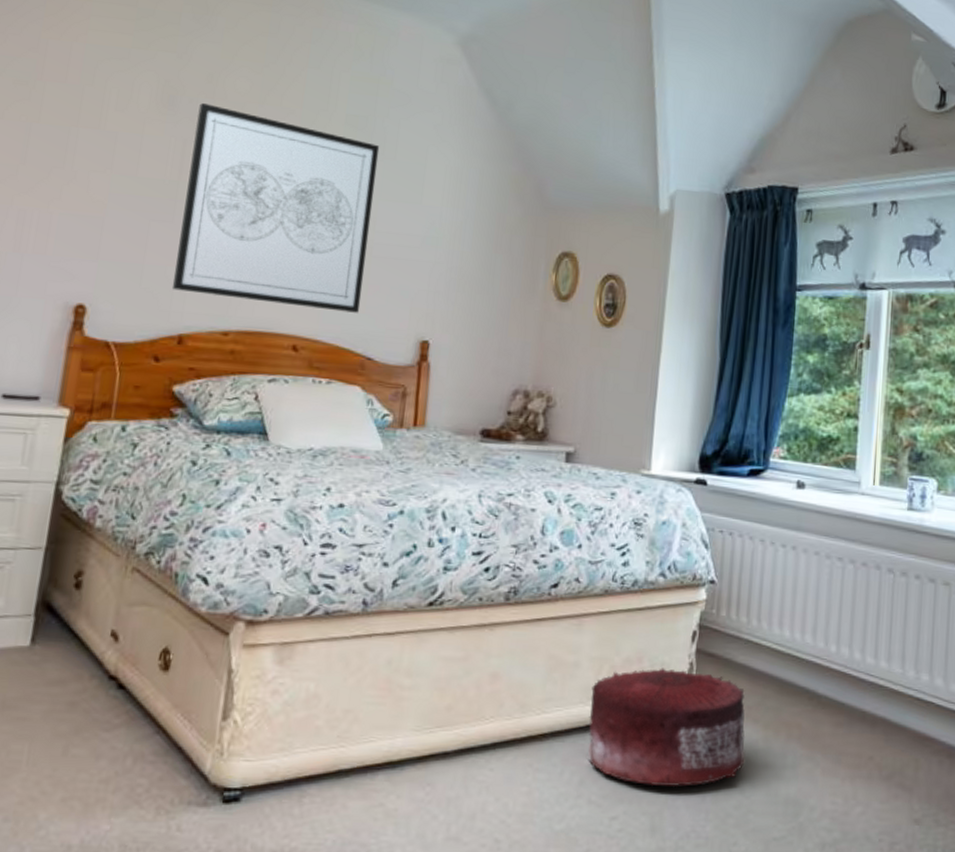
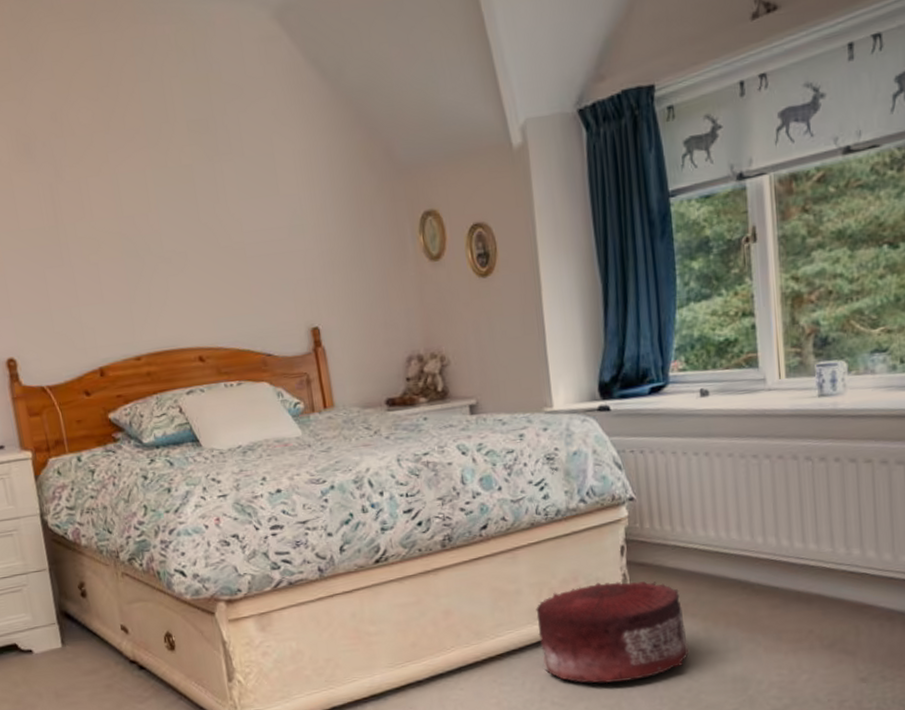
wall art: present [171,102,380,313] -> none [53,143,249,329]

